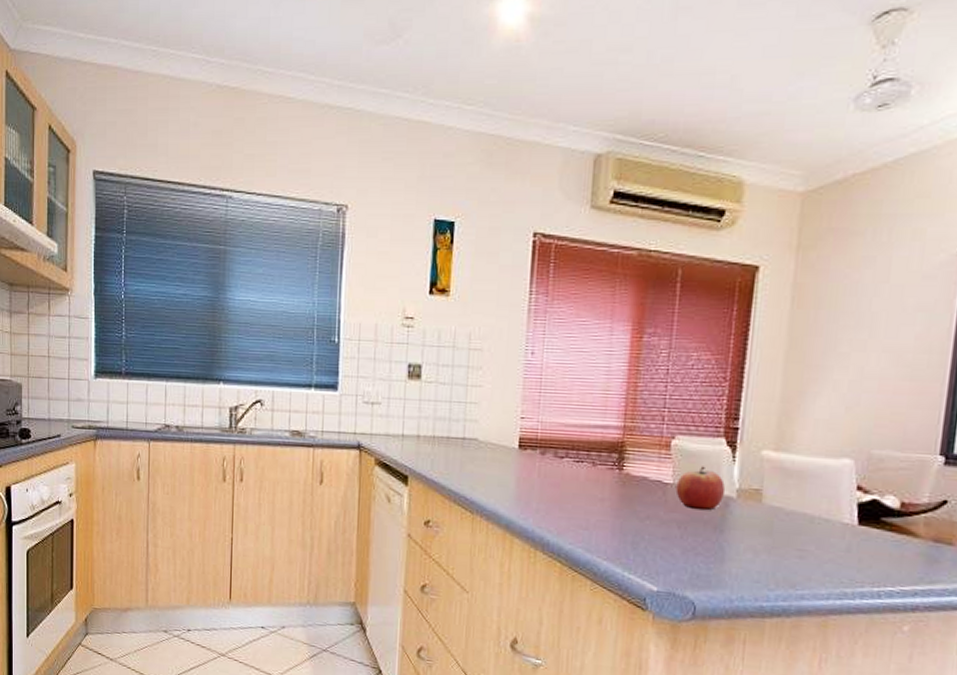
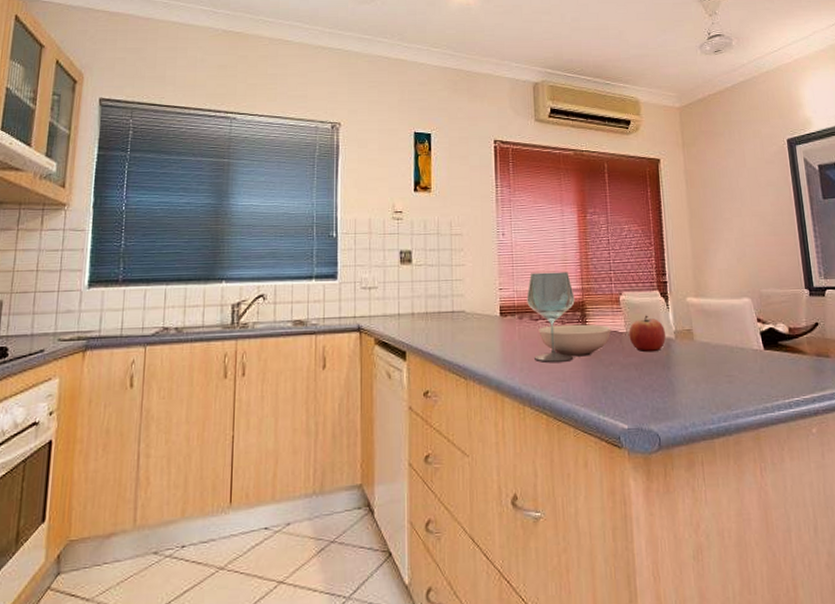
wine glass: none [552,402,613,510] -> present [527,272,575,364]
bowl: none [563,466,655,506] -> present [538,324,612,357]

